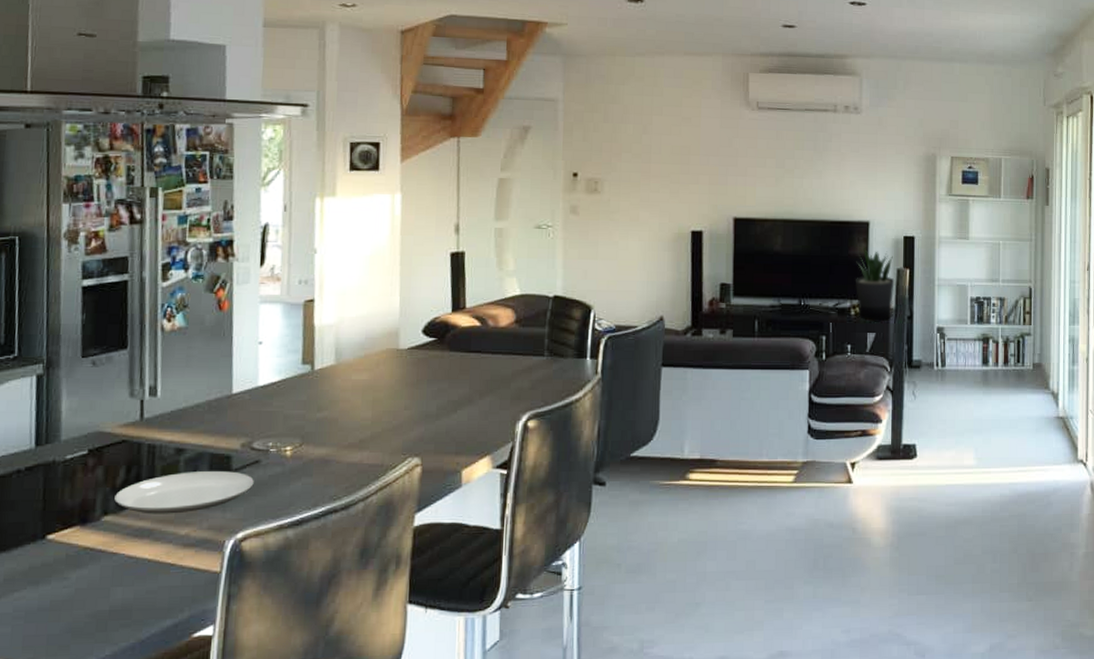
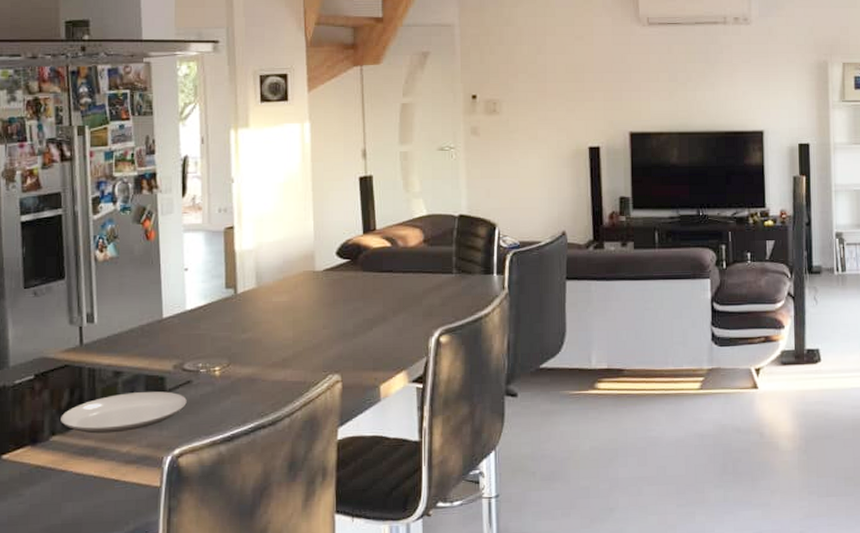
planter: present [856,246,895,321] -> none [753,155,792,229]

